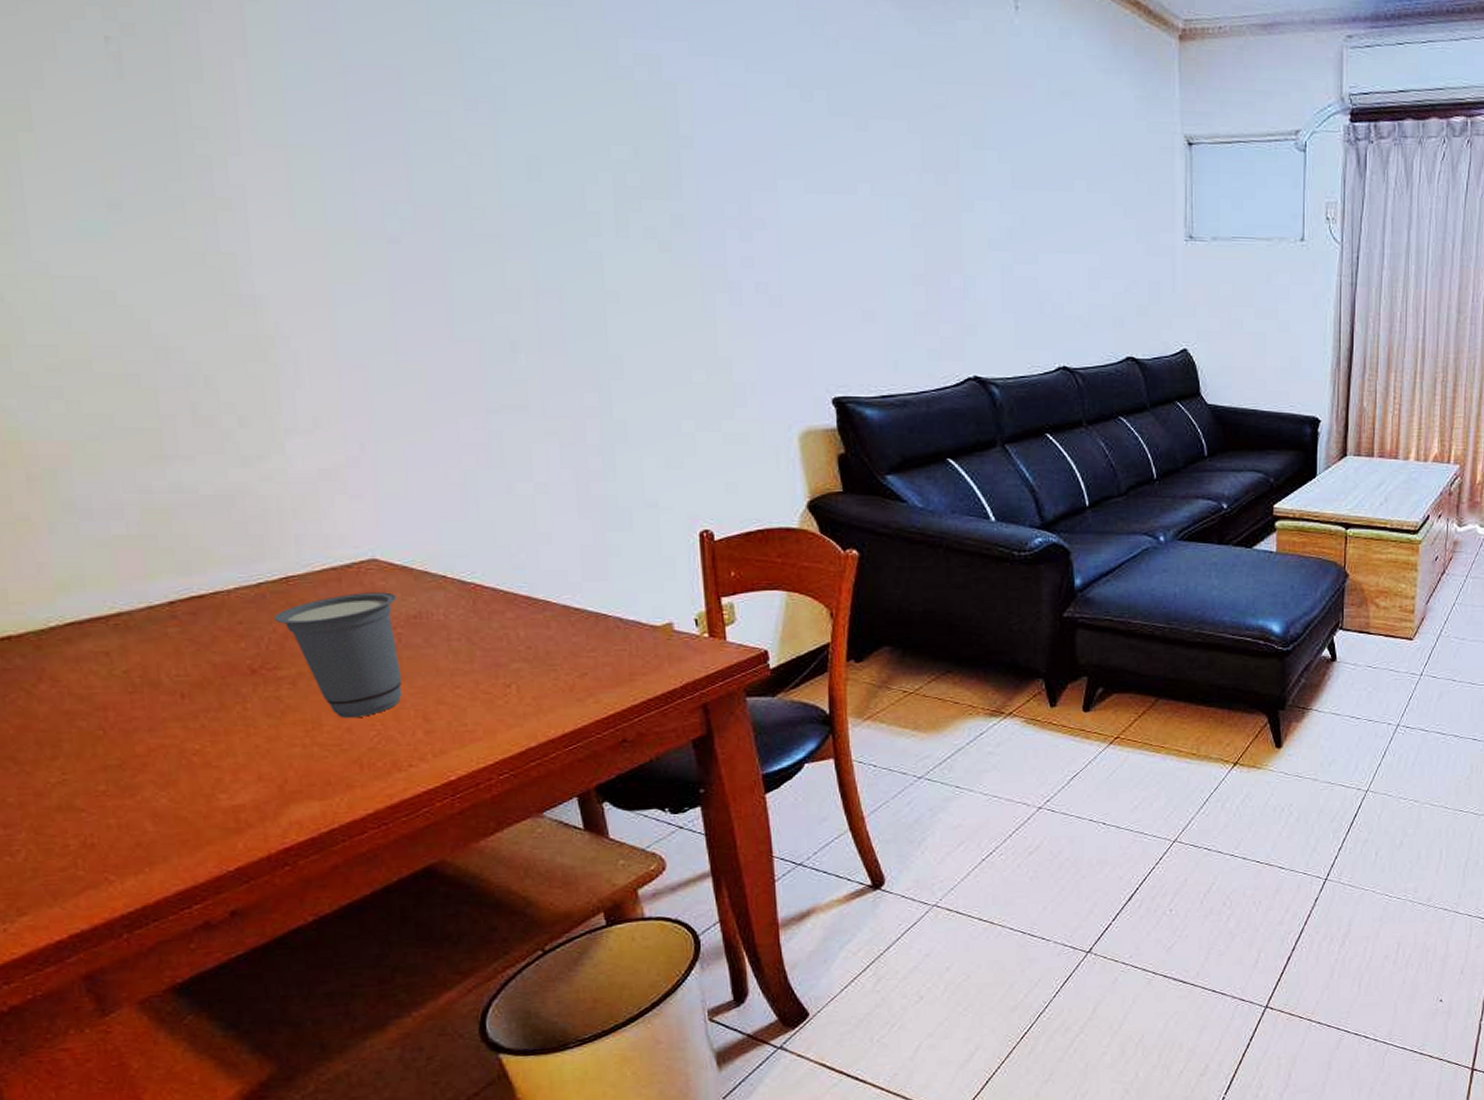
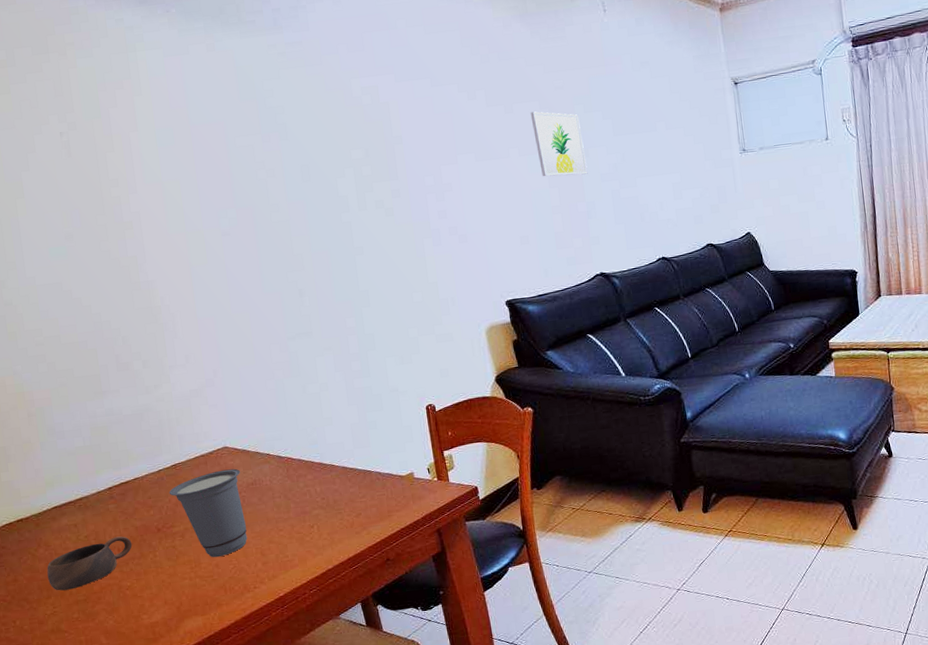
cup: none [52,675,207,749] -> present [47,536,132,591]
wall art: none [893,134,970,236] -> present [530,111,588,177]

